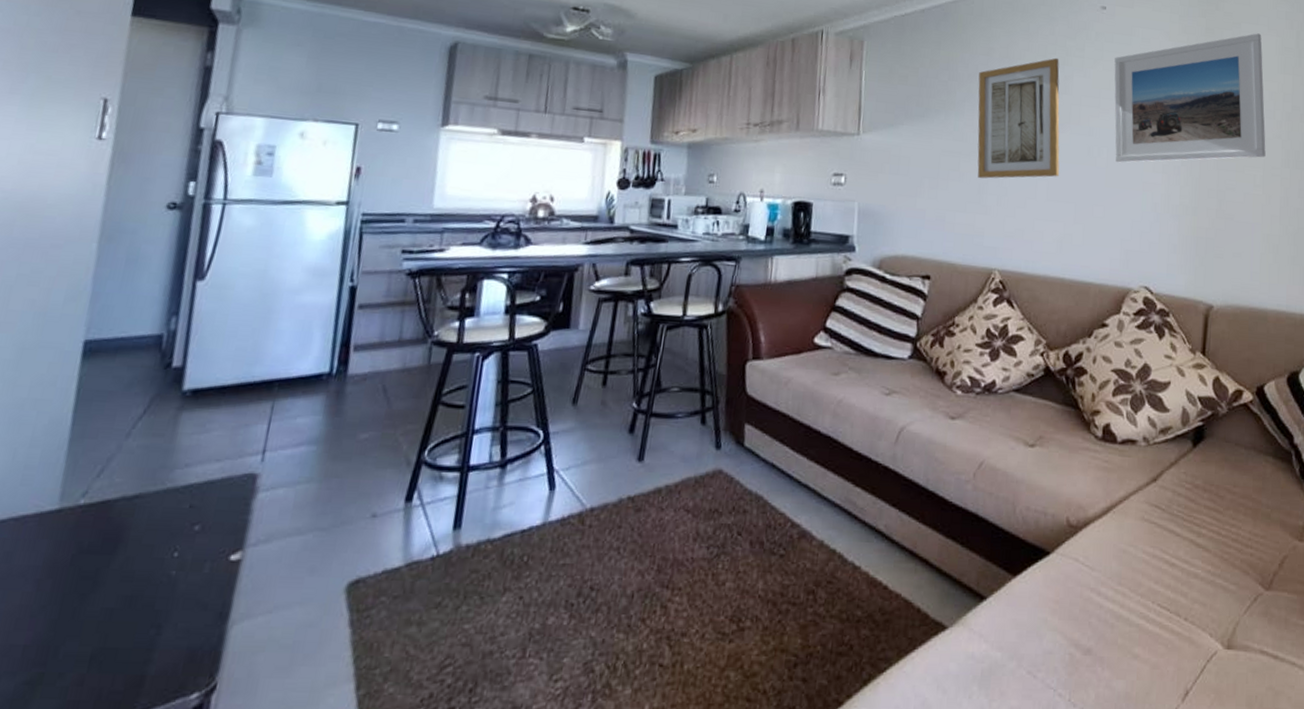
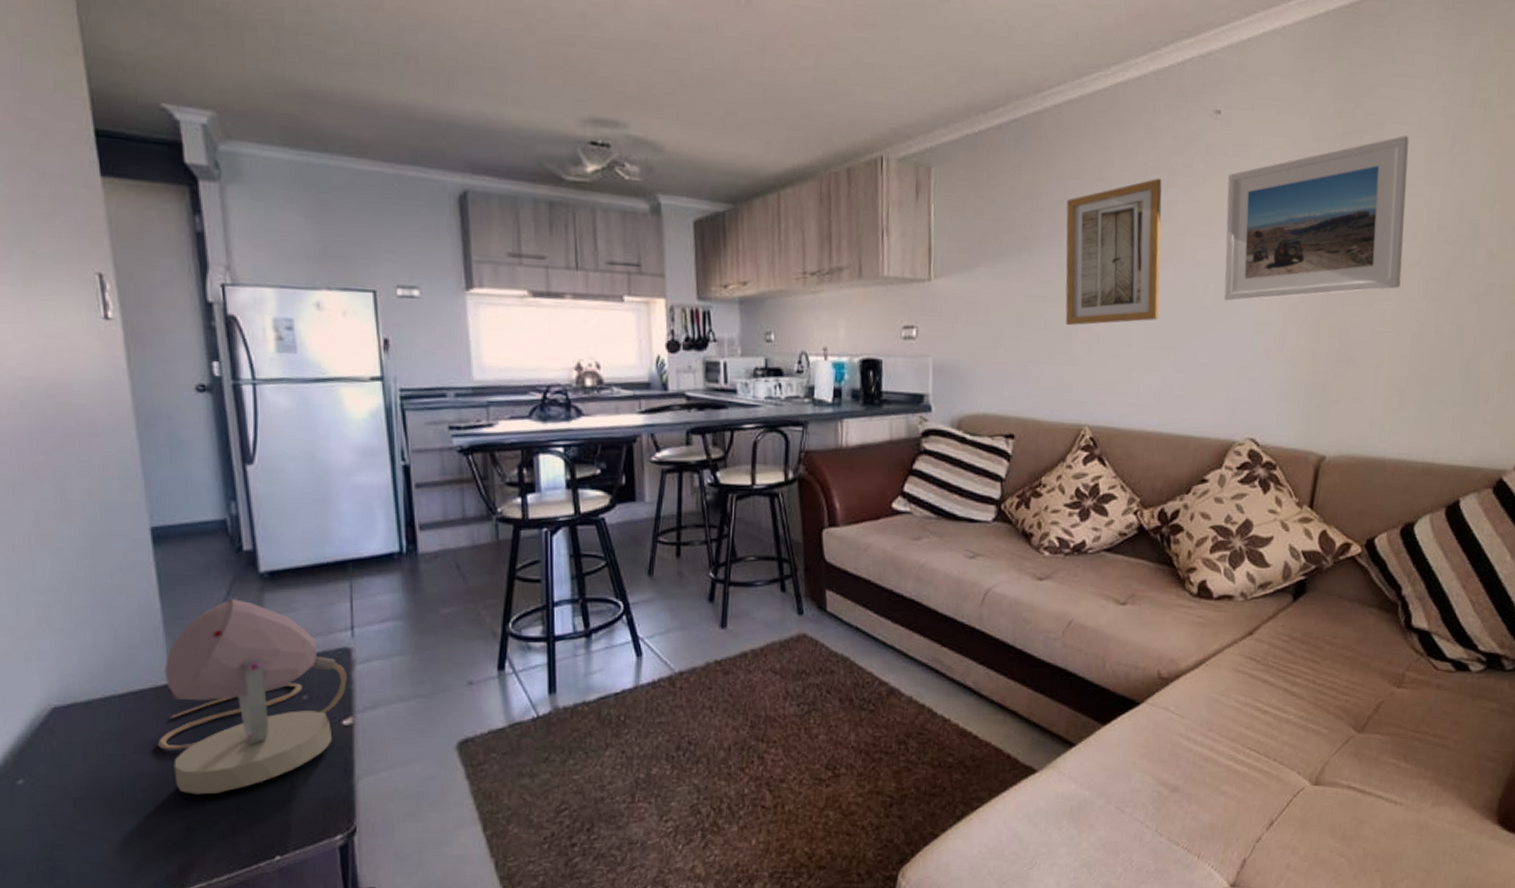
table lamp: none [23,417,248,641] -> present [157,599,348,795]

